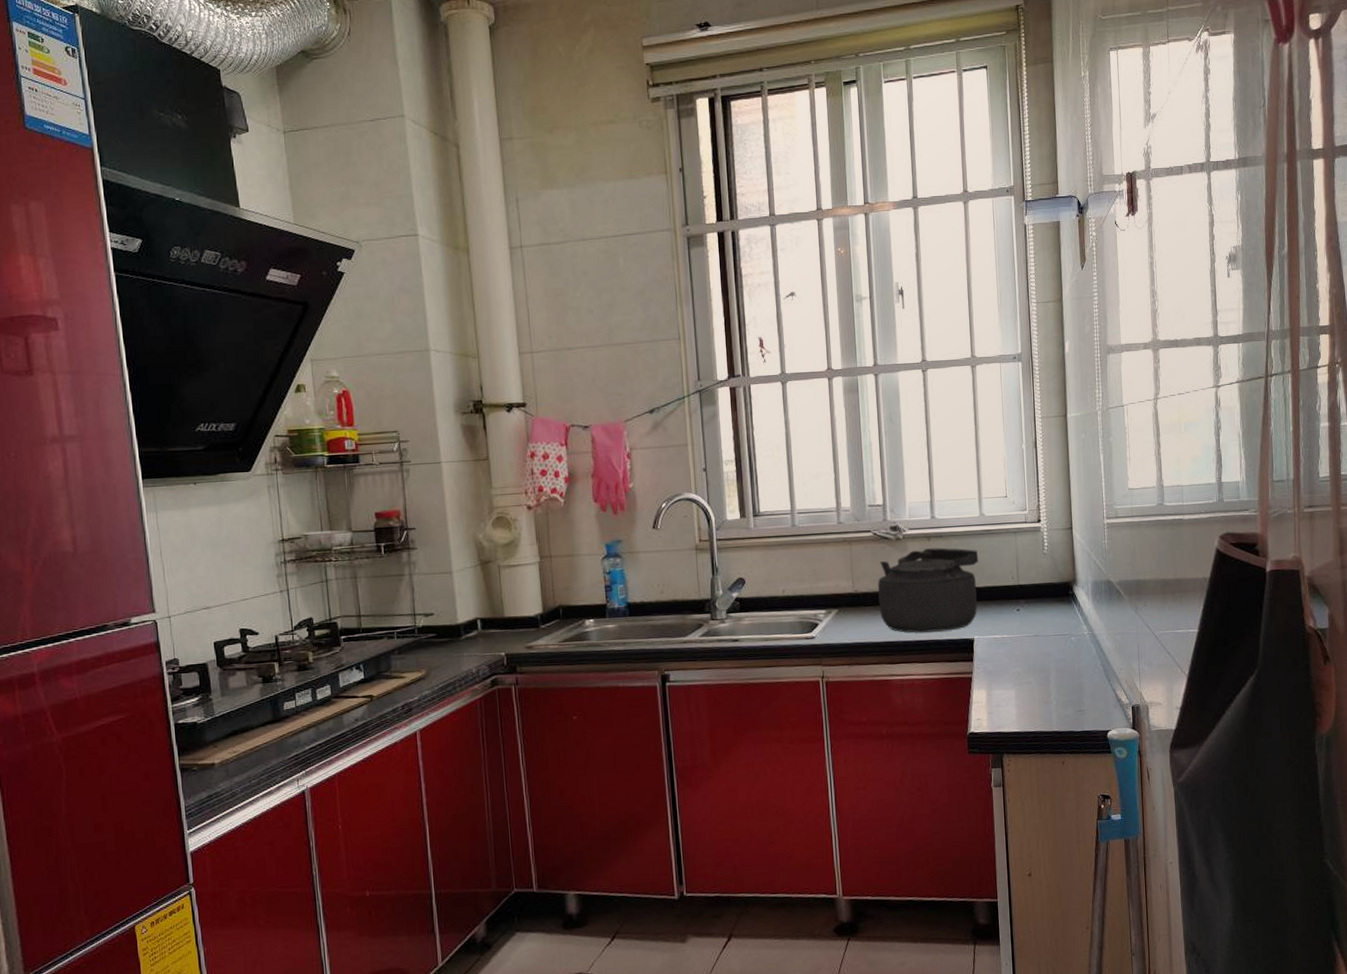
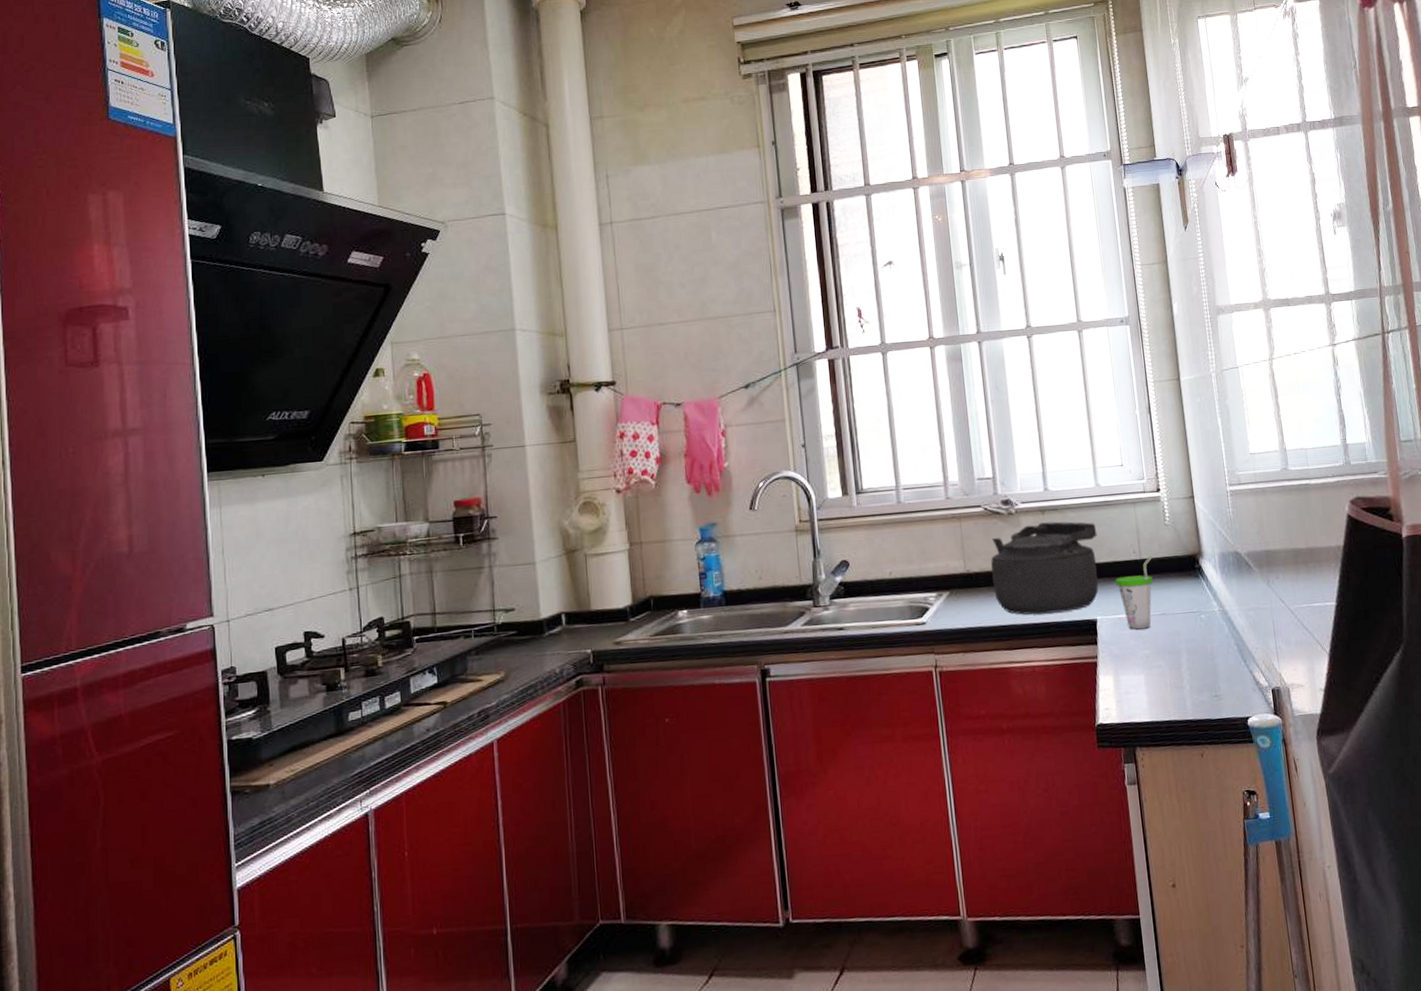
cup: none [994,582,1030,649] -> present [1115,556,1153,630]

